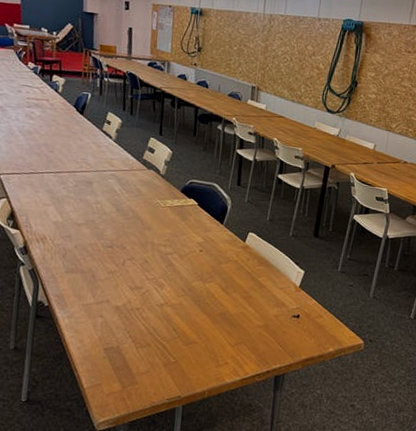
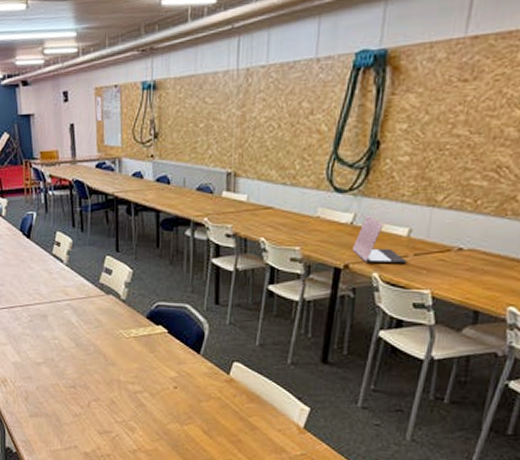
laptop: none [338,131,373,168] -> present [353,214,408,262]

